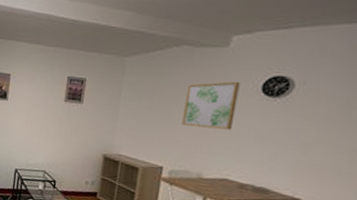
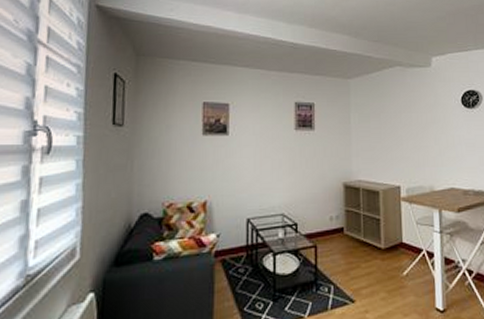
wall art: present [181,81,240,130] -> none [406,96,448,142]

